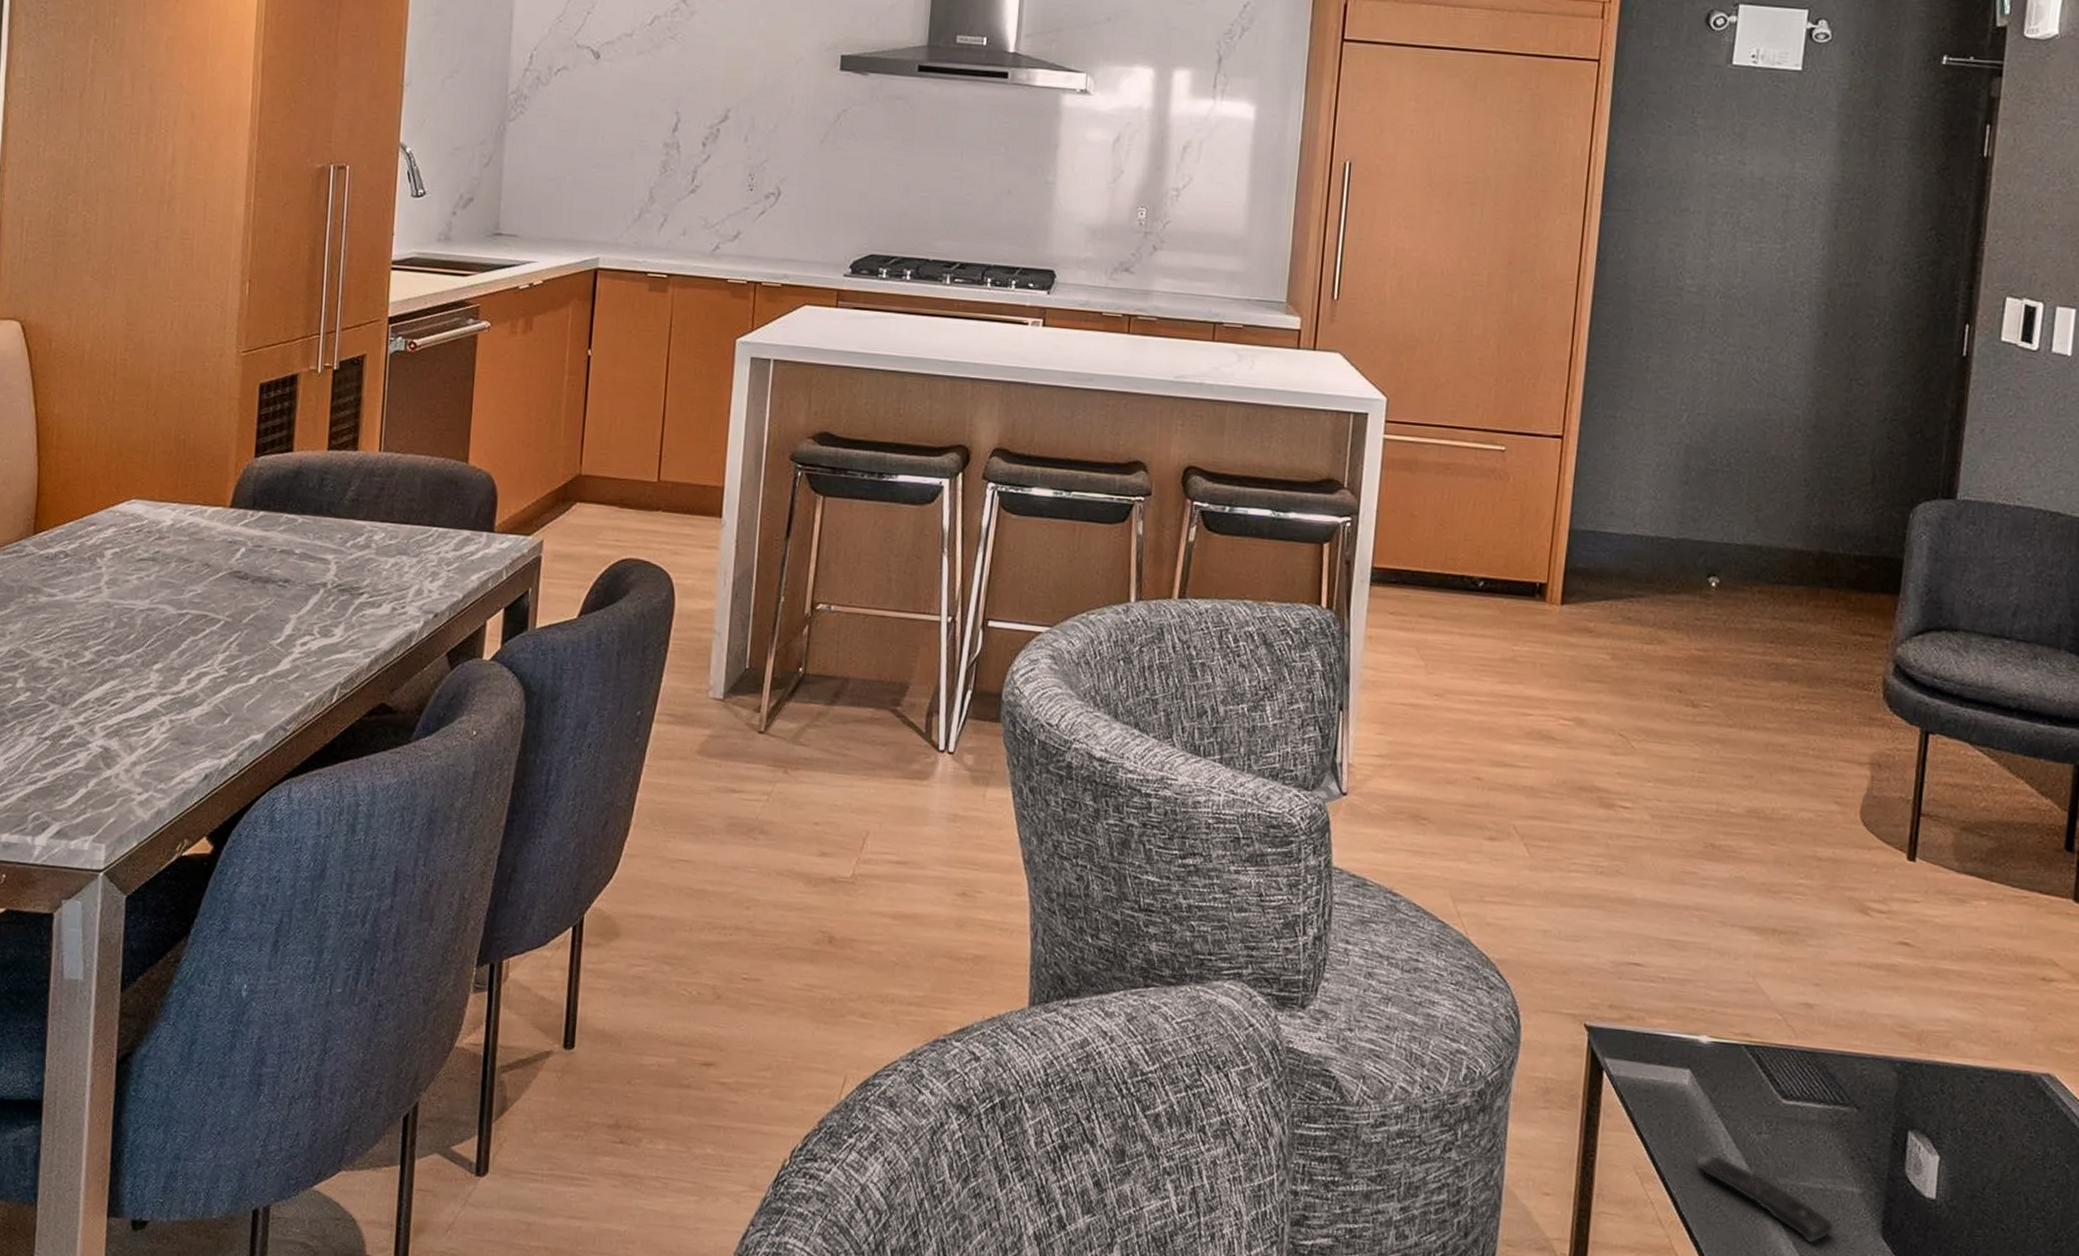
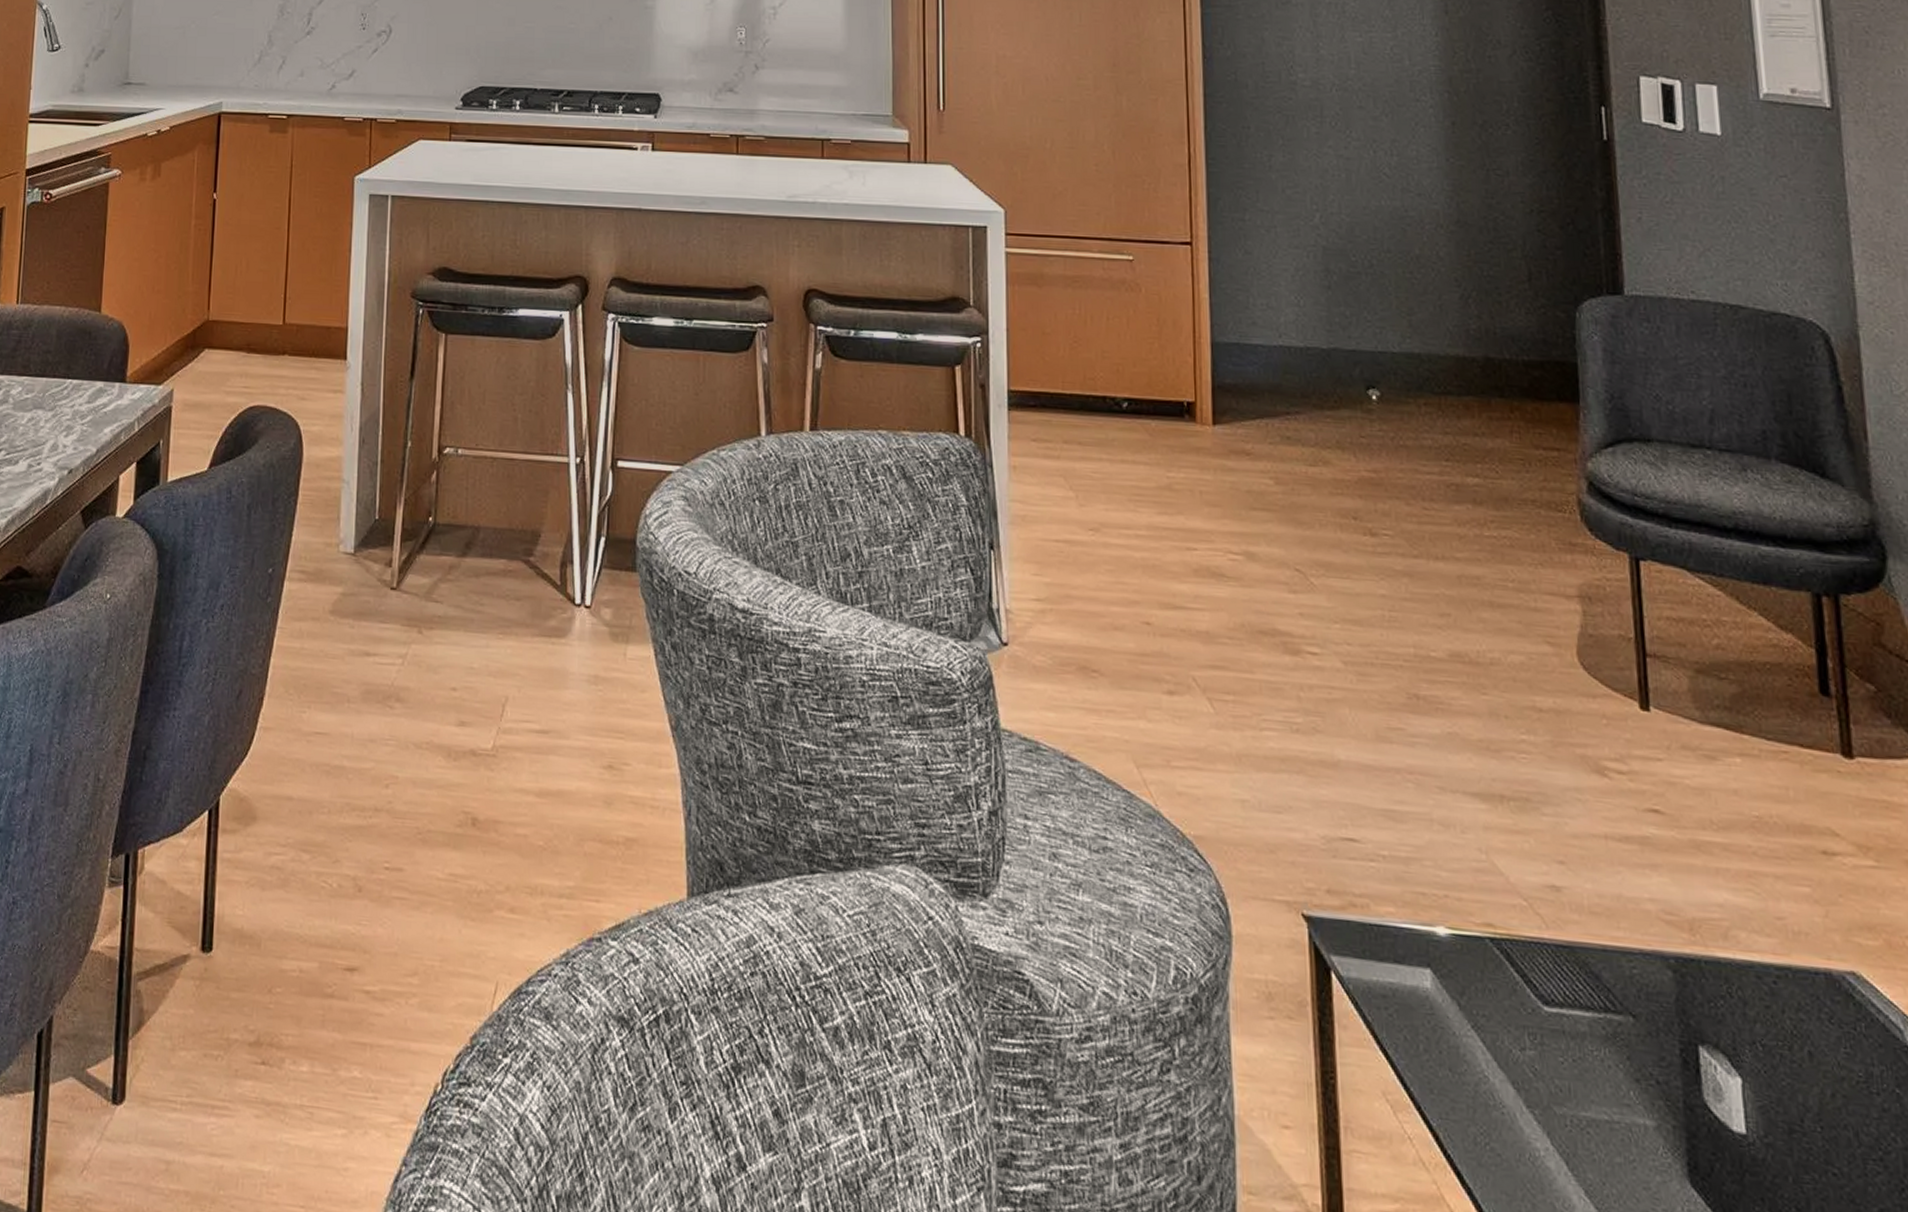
remote control: present [1696,1155,1835,1244] -> none [1454,1076,1632,1193]

